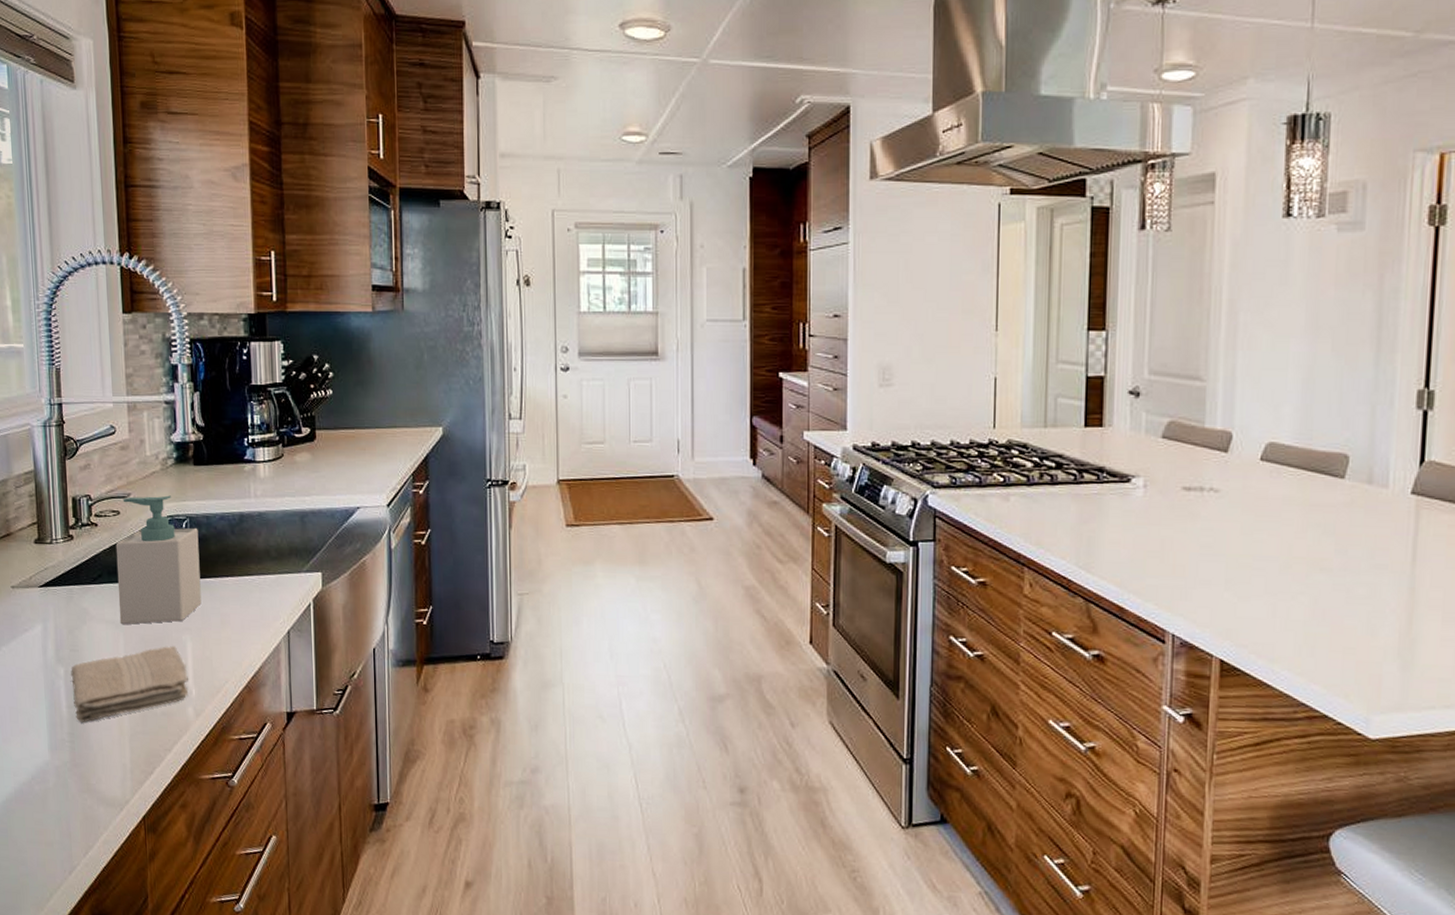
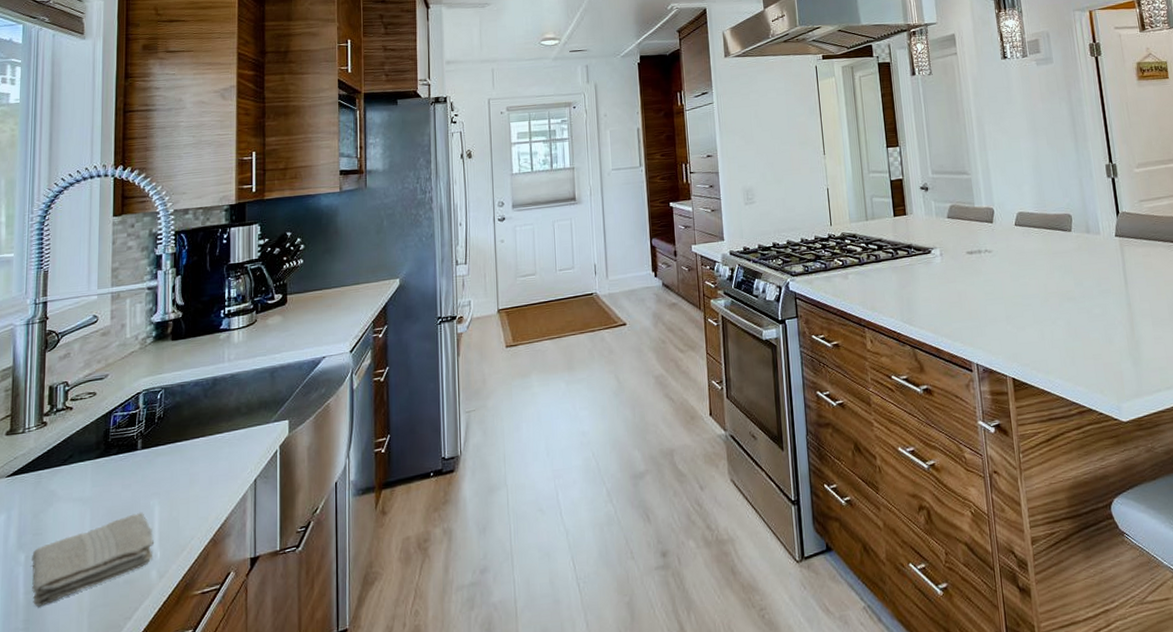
soap bottle: present [115,495,202,625] -> none [87,371,172,501]

